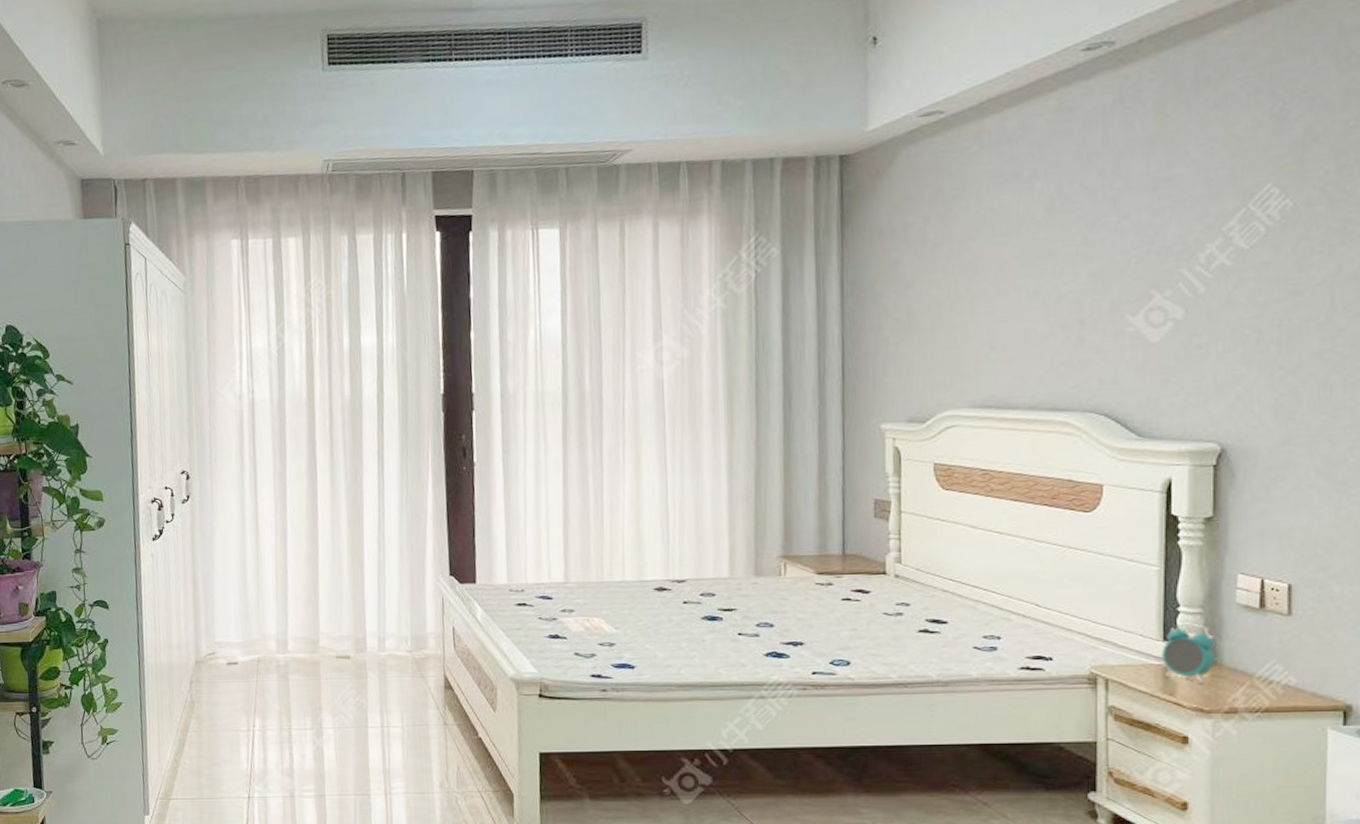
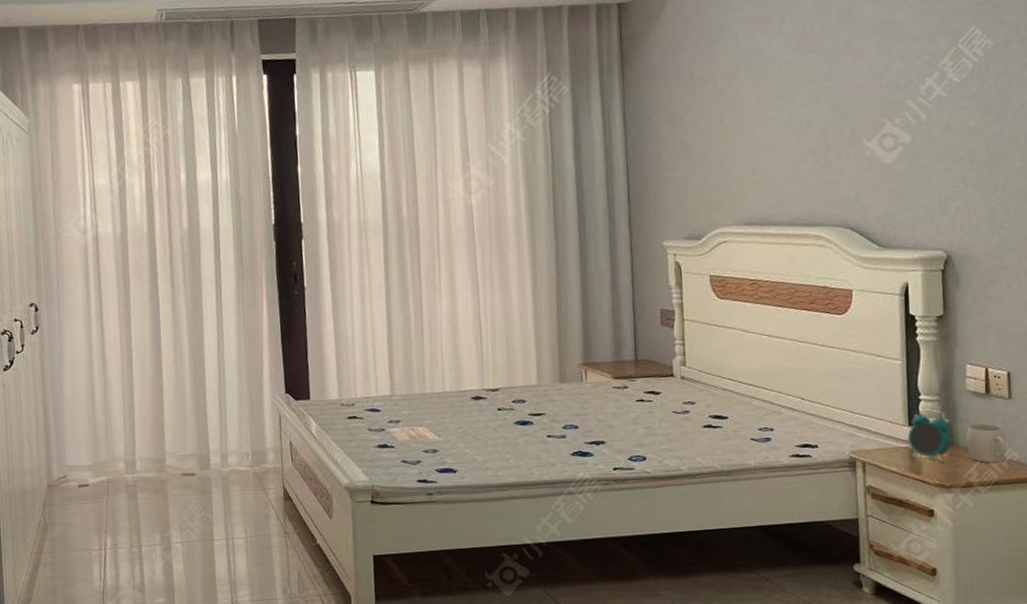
mug: none [1232,641,1283,688] -> present [966,423,1008,463]

